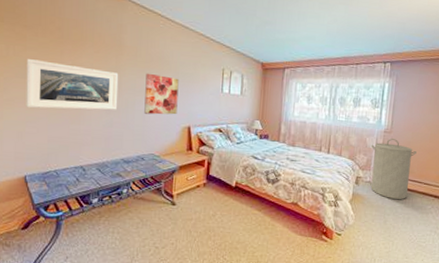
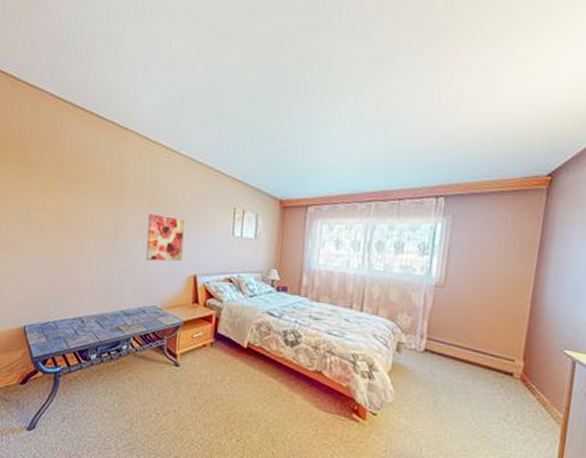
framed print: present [26,59,119,110] -> none [26,200,120,256]
laundry hamper: present [370,139,417,200] -> none [416,295,480,375]

